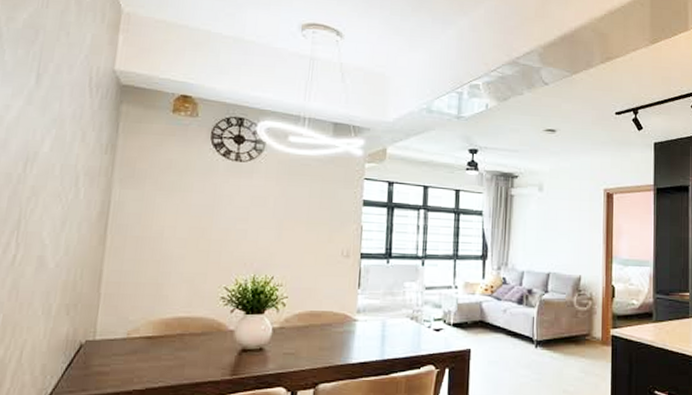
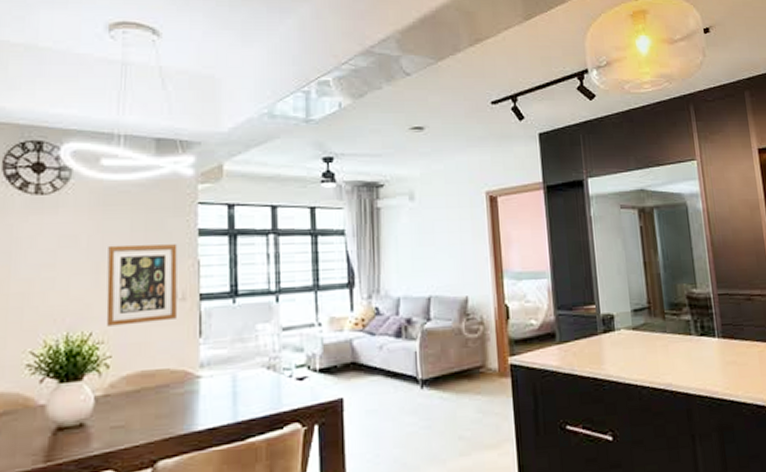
wall art: none [285,207,346,273] -> present [106,244,178,326]

